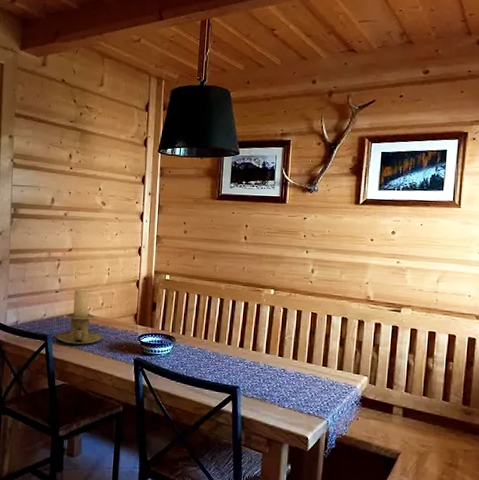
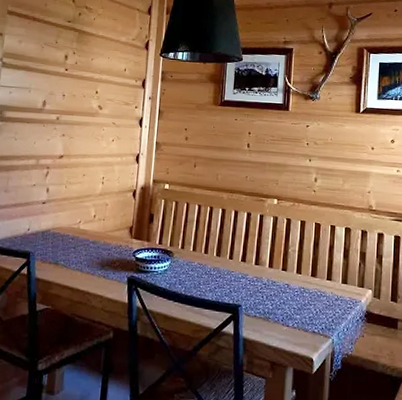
candle holder: present [55,289,103,345] -> none [39,200,94,263]

